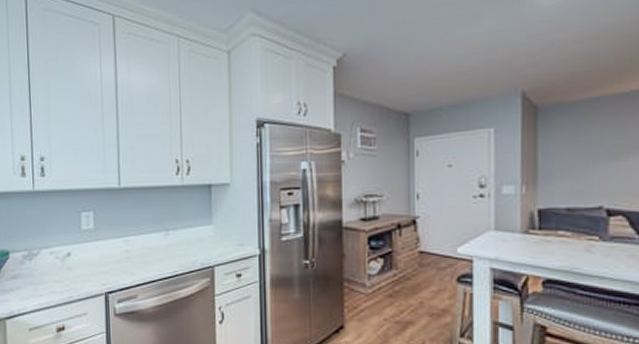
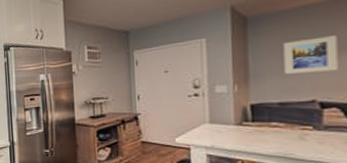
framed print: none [573,134,626,175] -> present [283,35,338,74]

